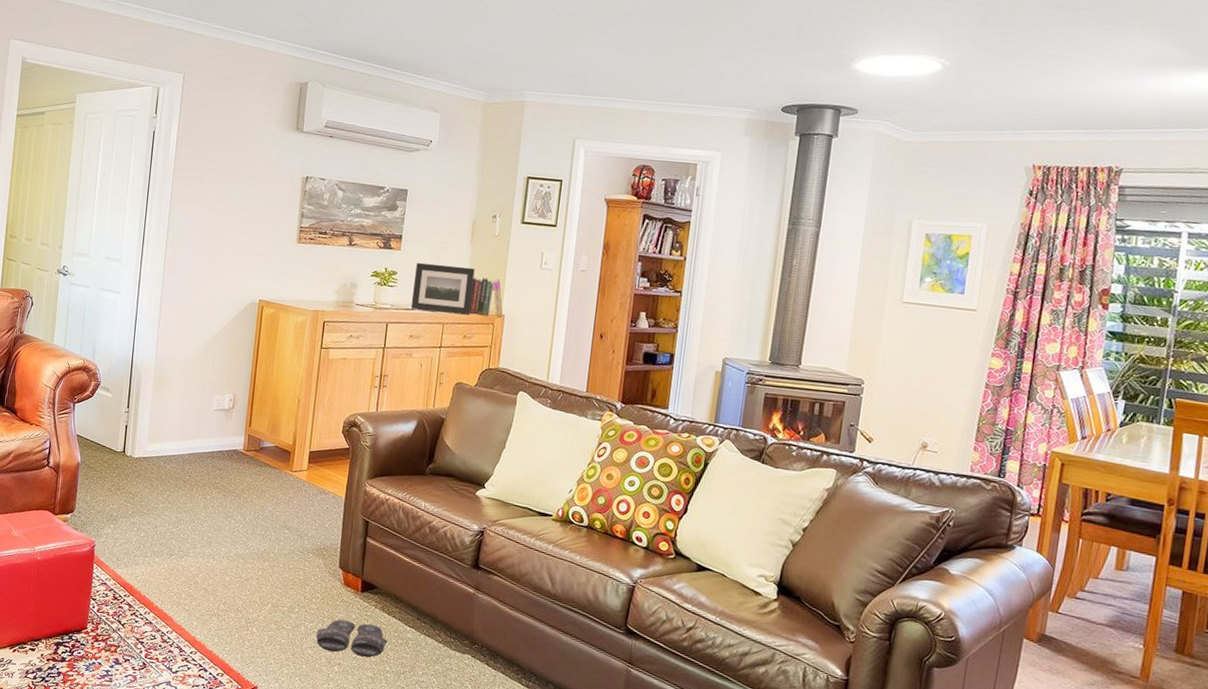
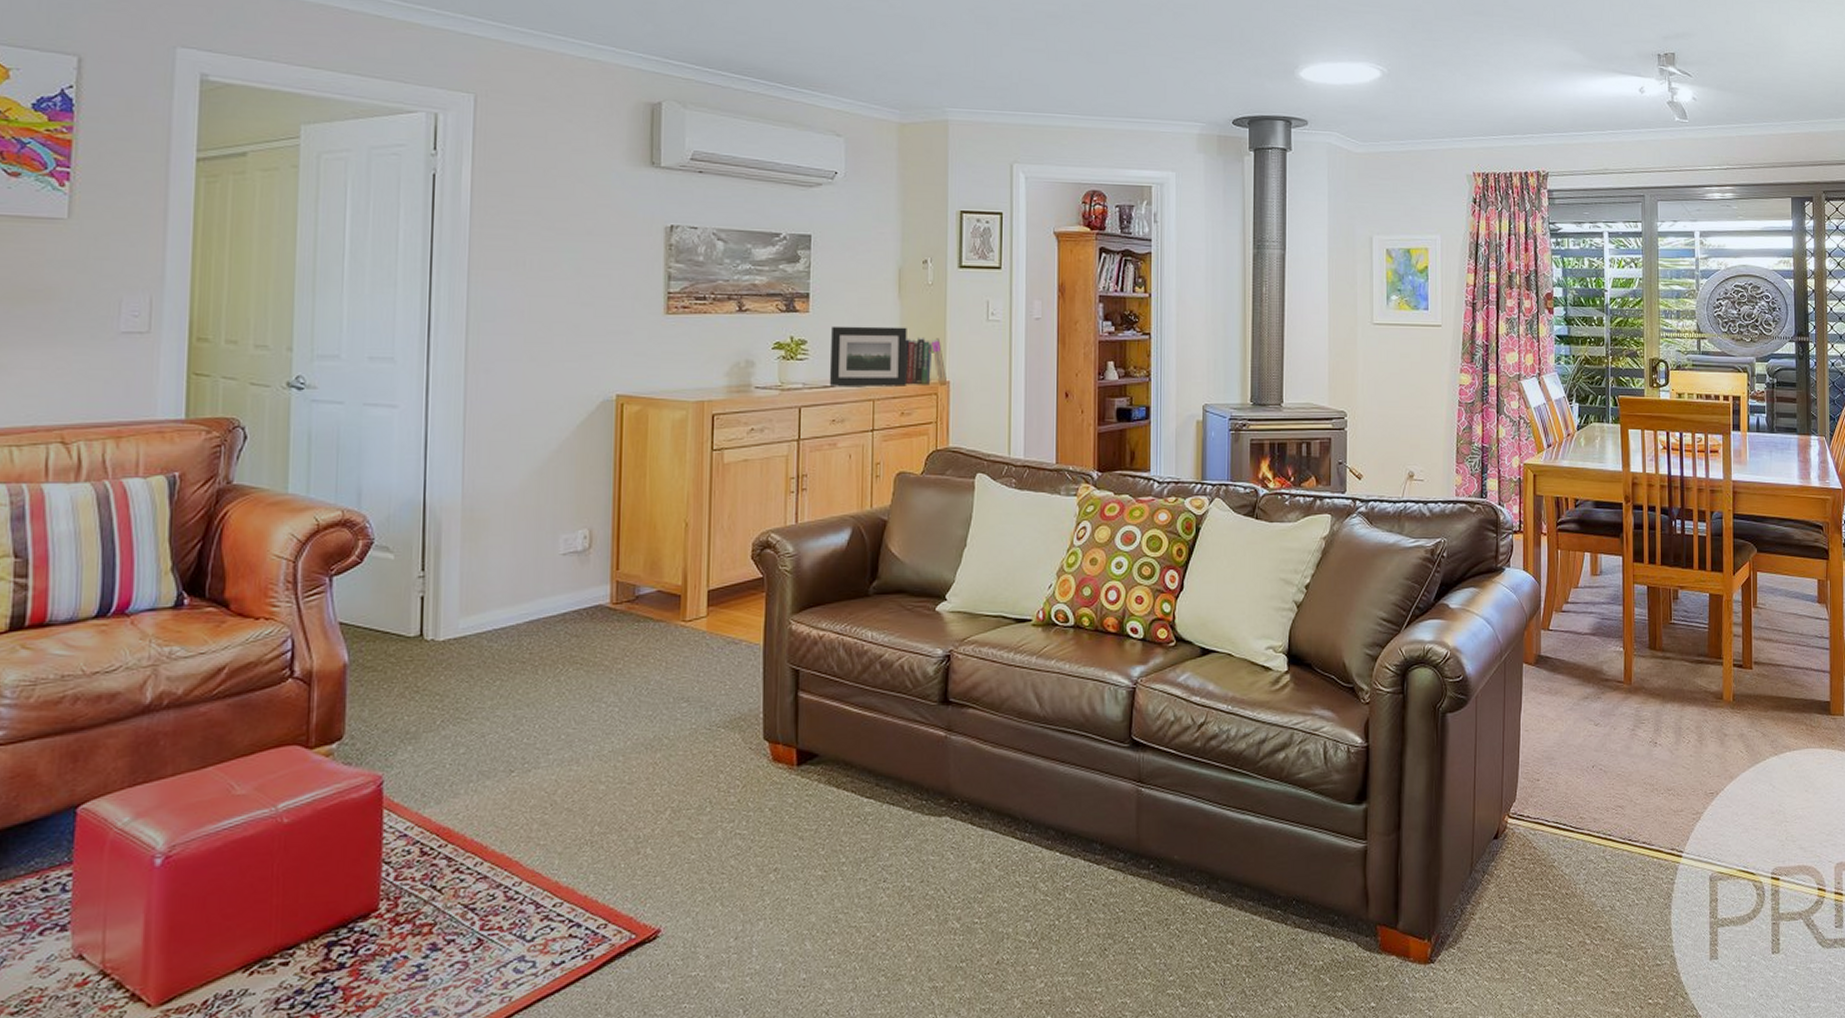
slippers: present [316,619,388,658] -> none [739,806,840,855]

